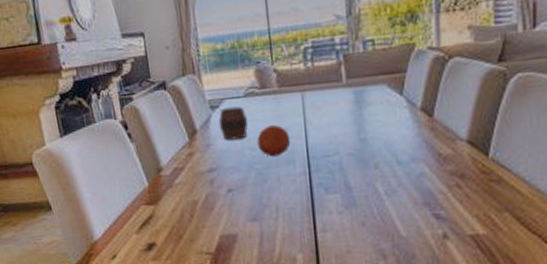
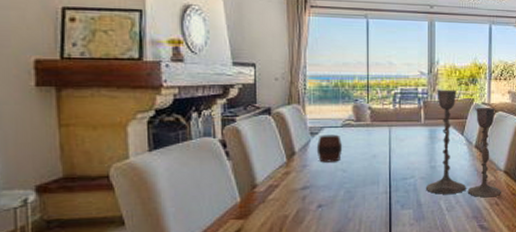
fruit: present [257,125,291,157] -> none [349,152,377,178]
candlestick: none [356,33,464,178] -> present [426,89,501,198]

